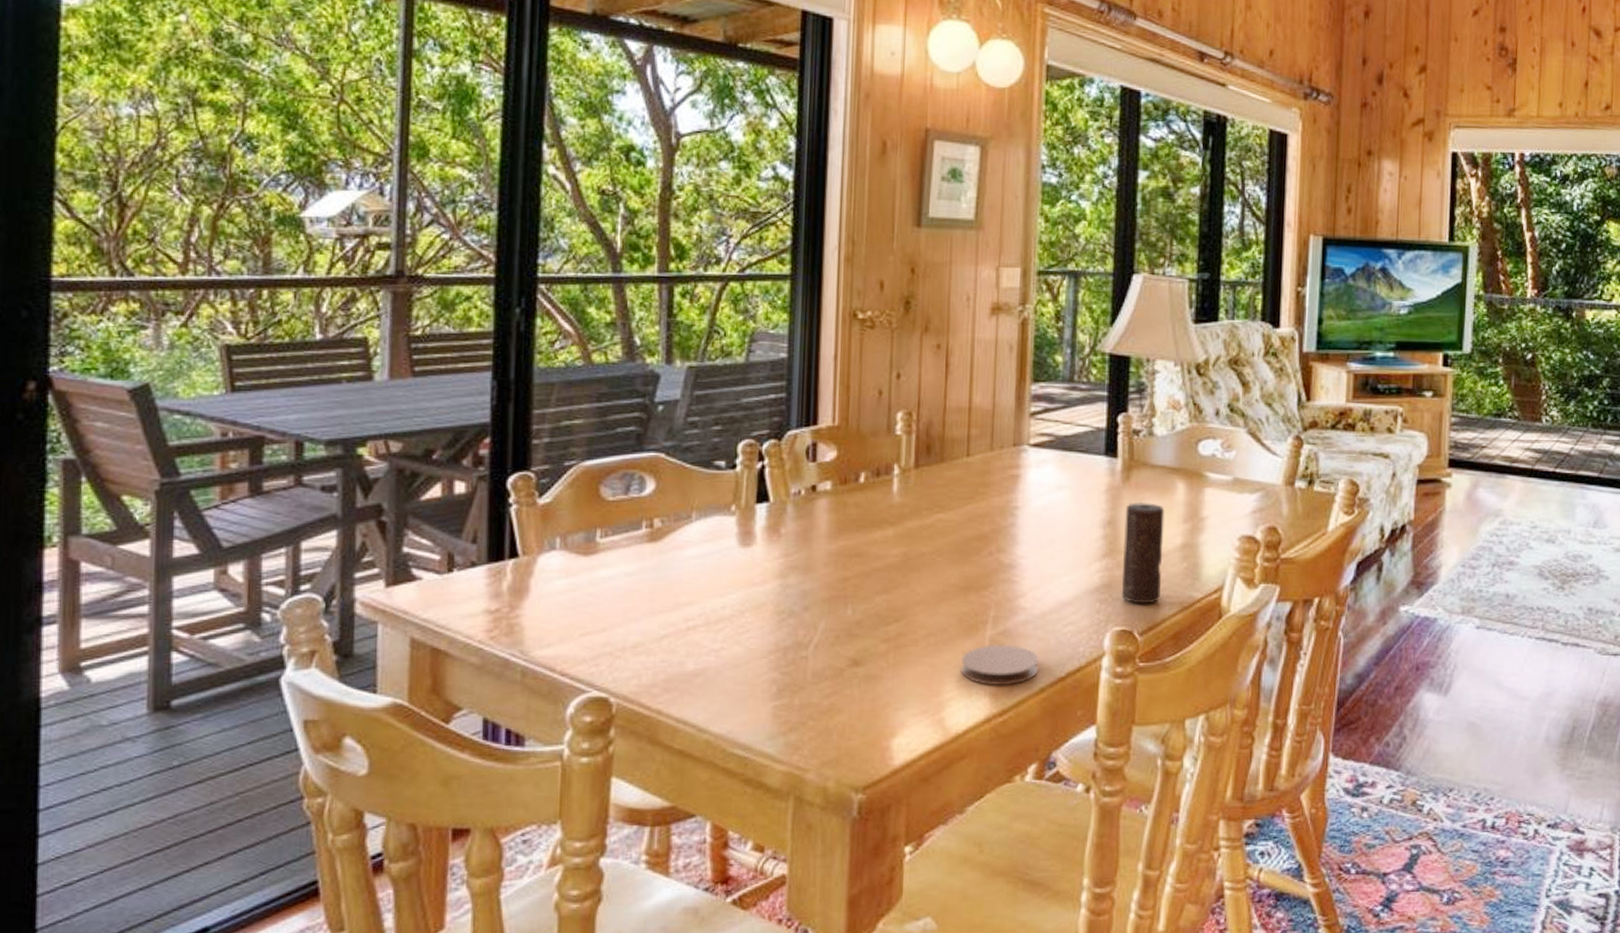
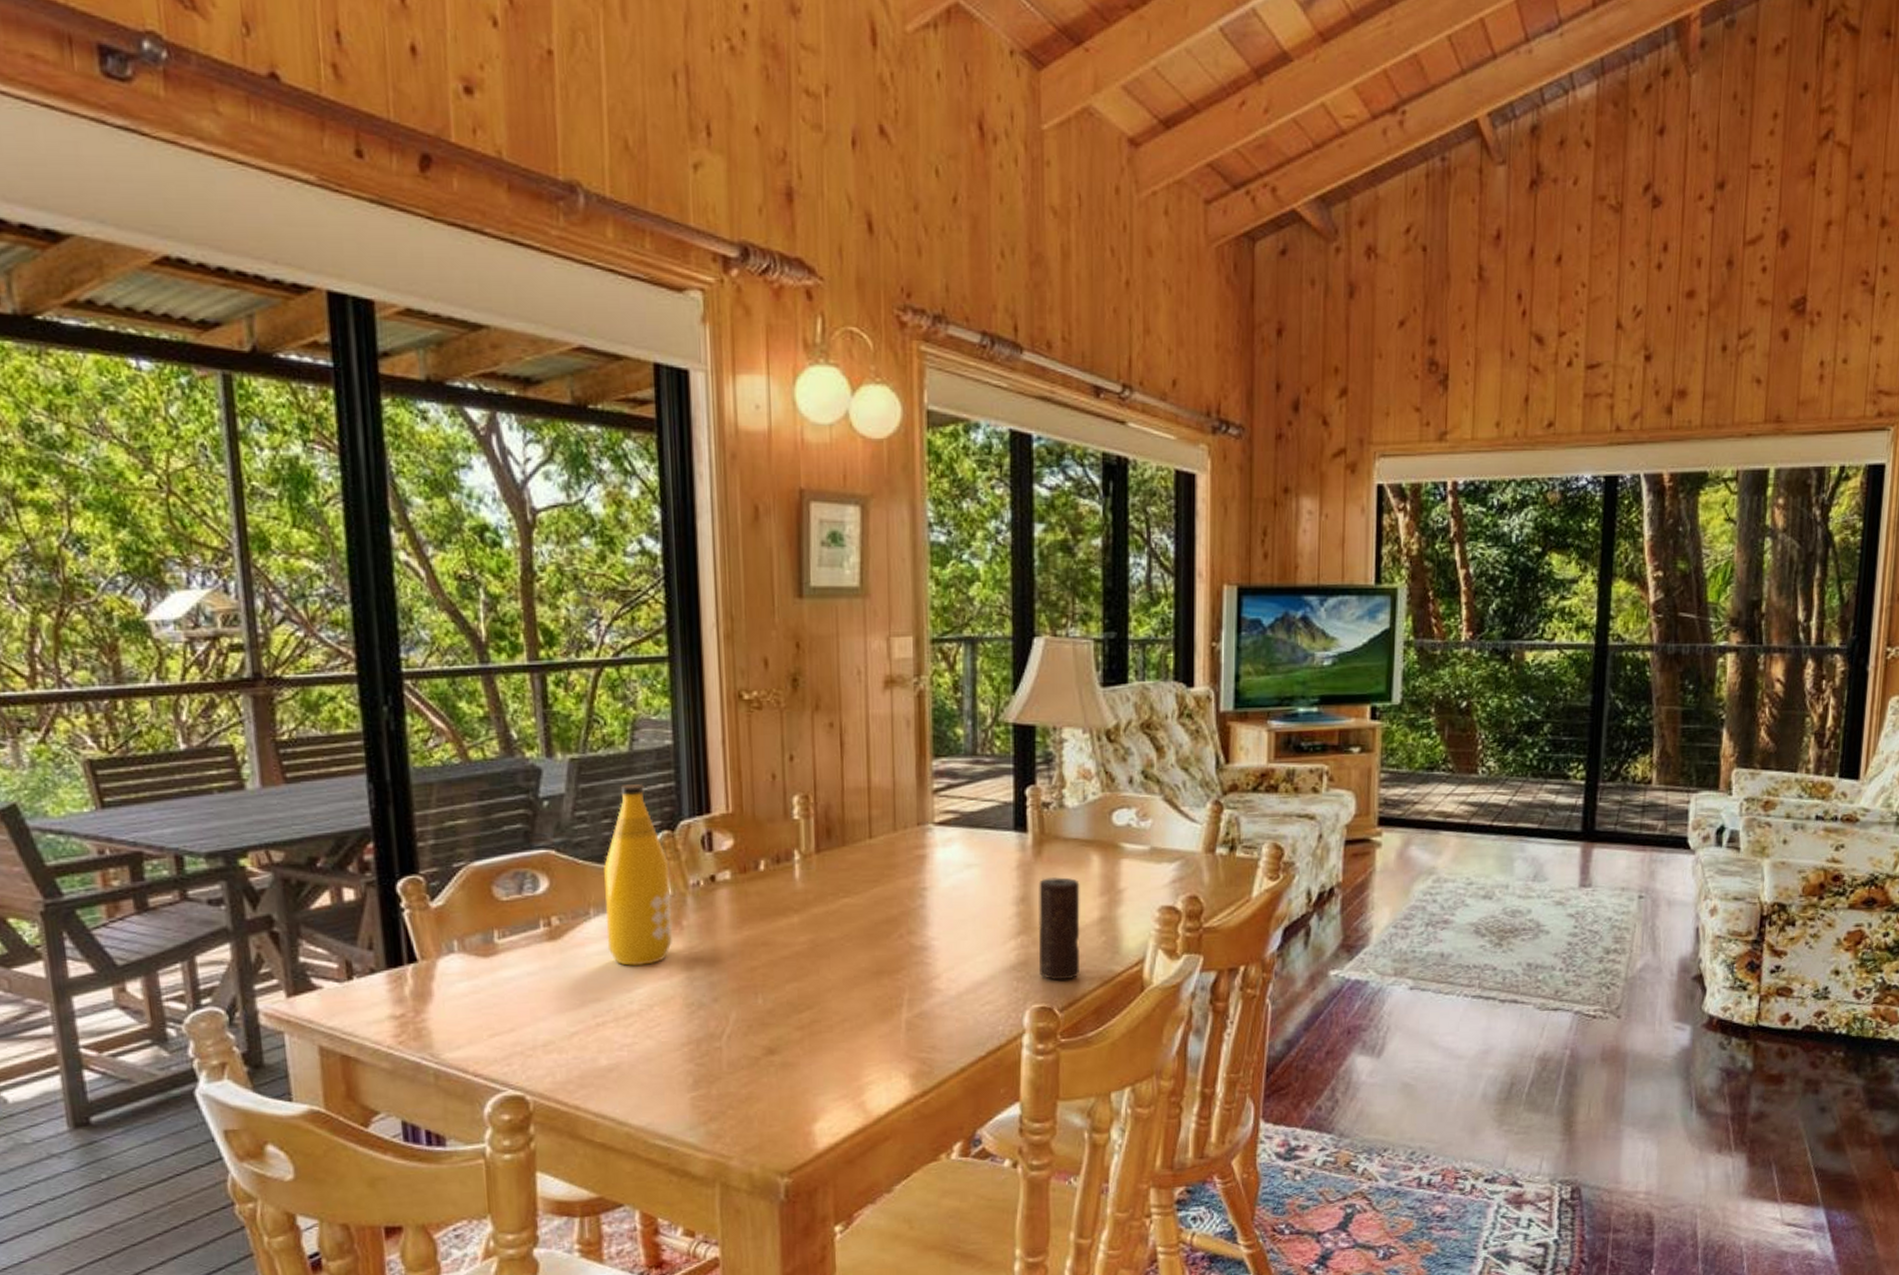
bottle: none [706,394,773,571] -> present [604,784,673,966]
coaster: present [961,643,1039,686] -> none [878,1026,957,1068]

